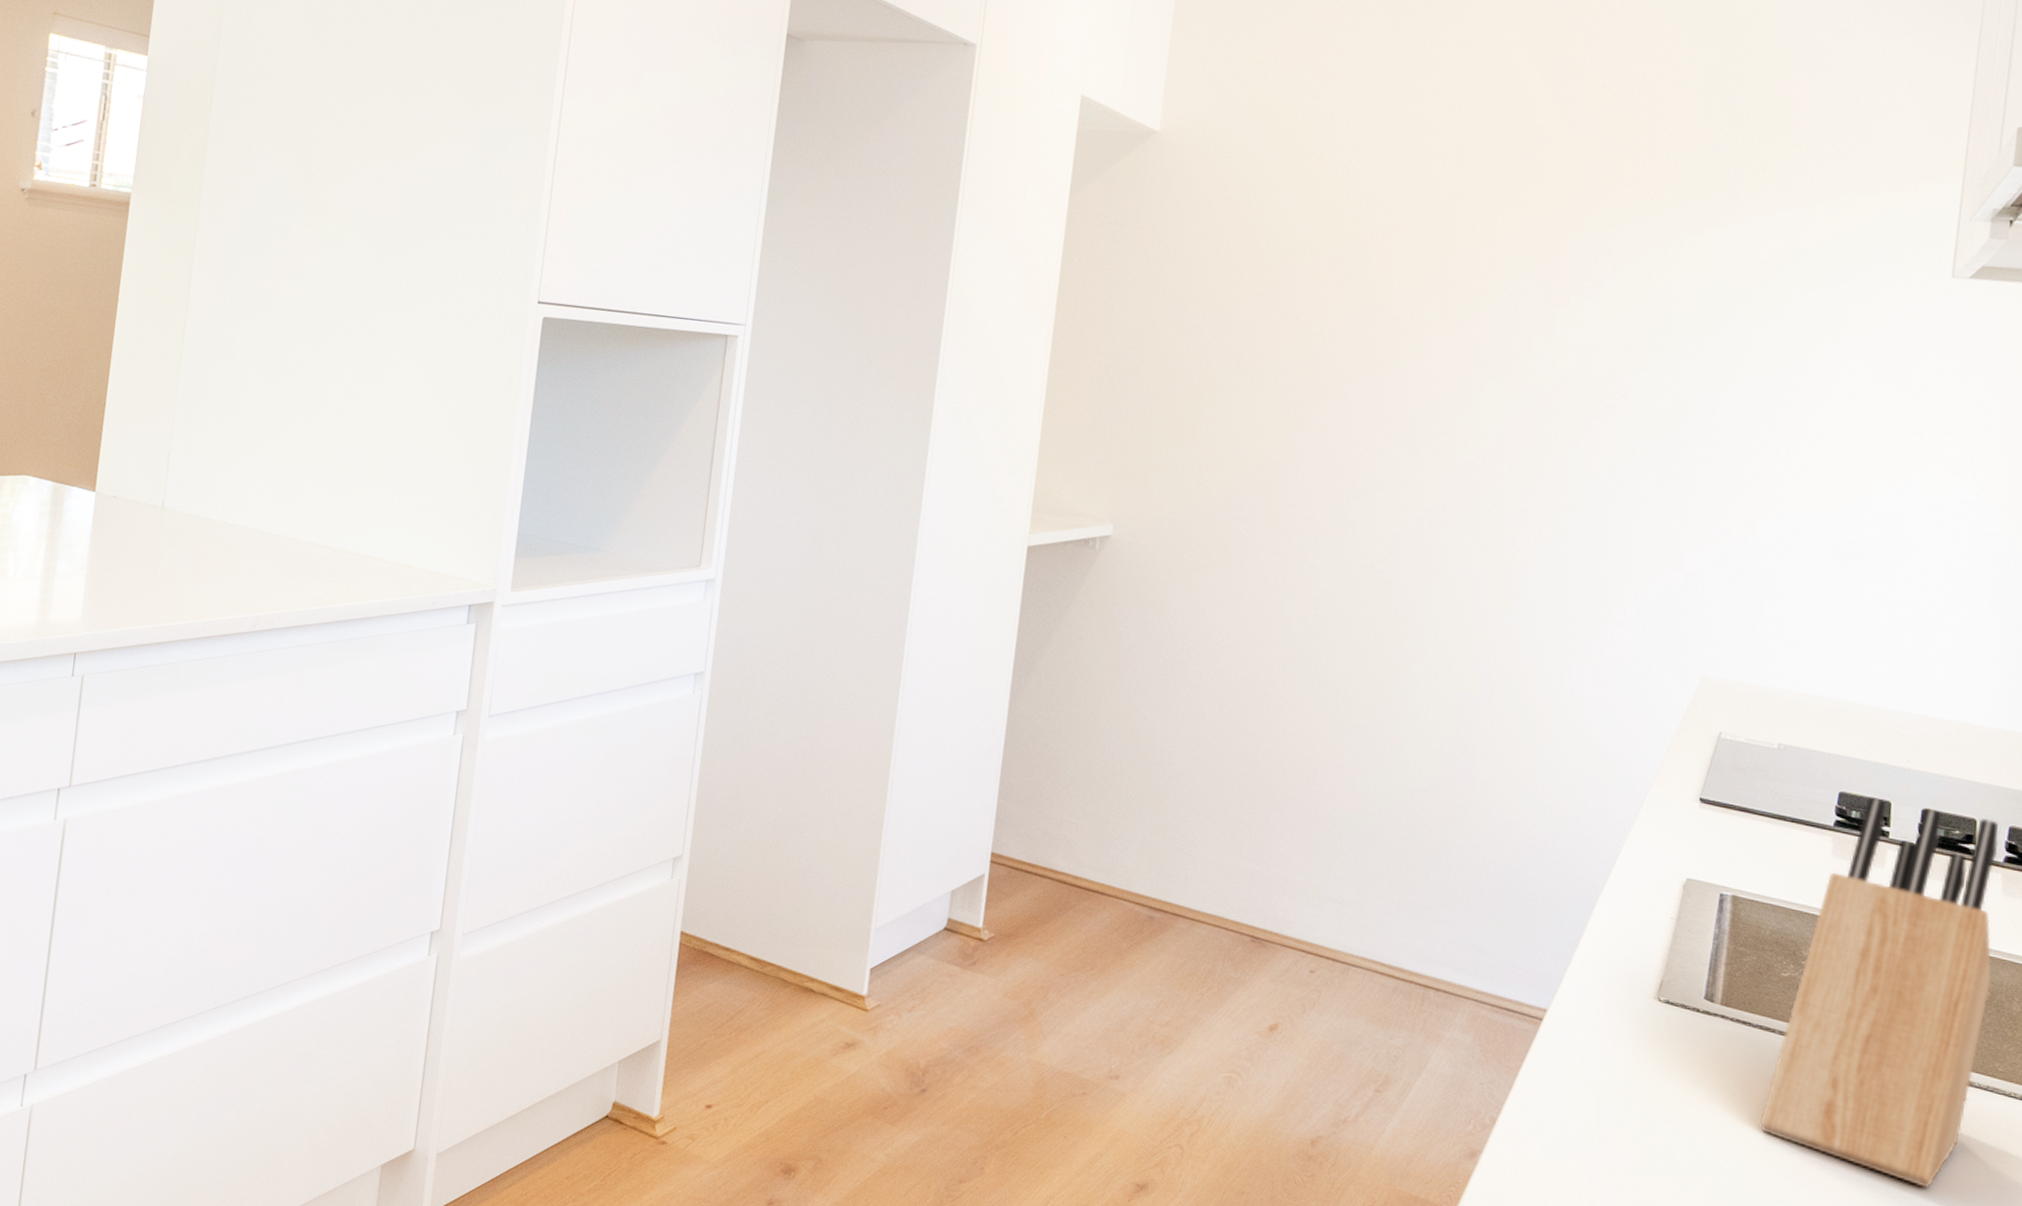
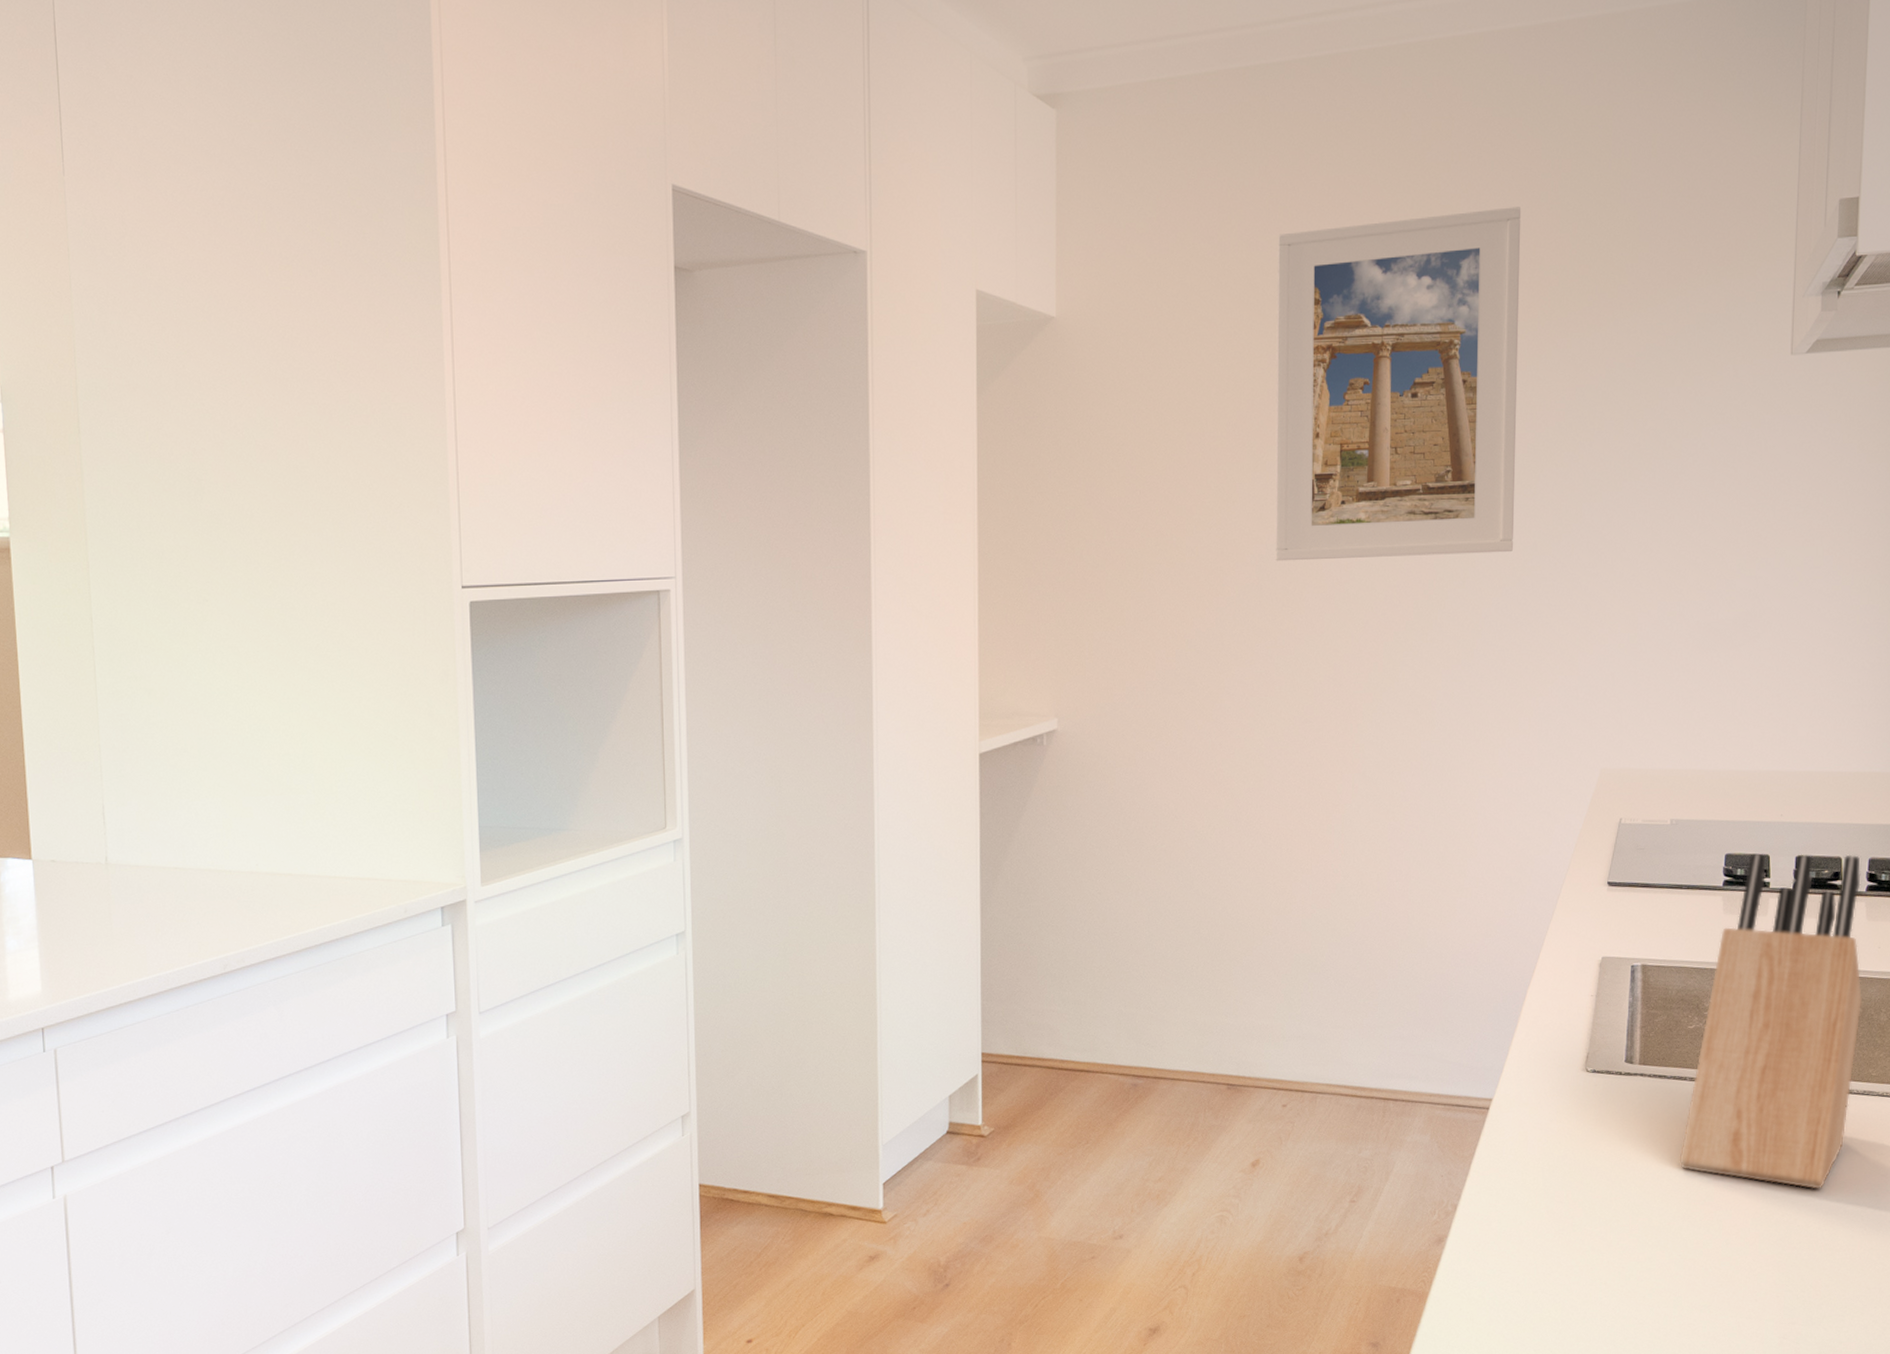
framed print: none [1362,83,1662,434] -> present [1275,207,1522,562]

